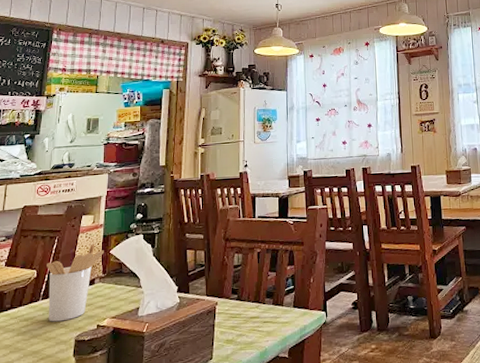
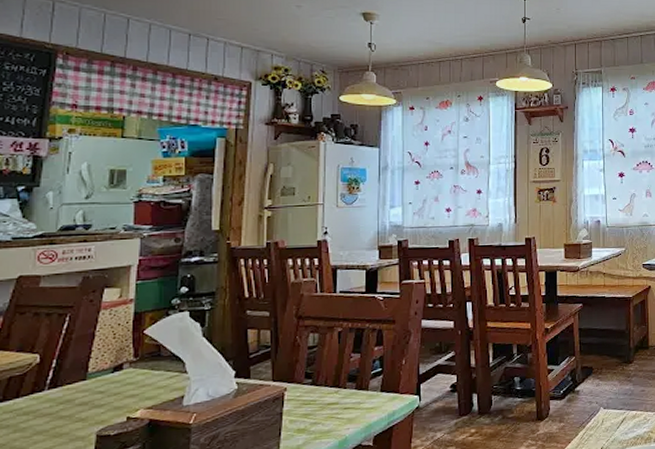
utensil holder: present [47,244,104,322] -> none [54,322,136,416]

